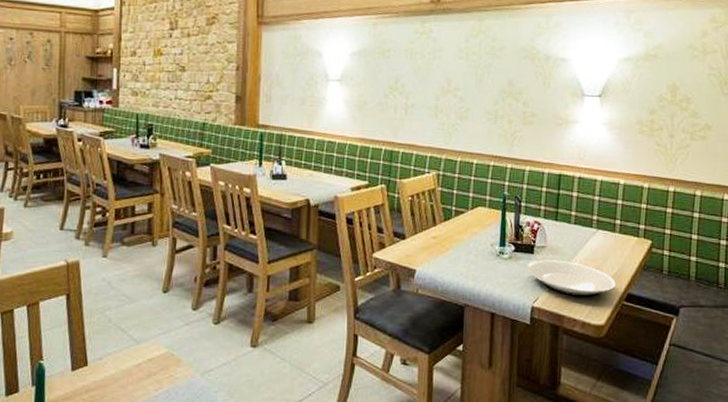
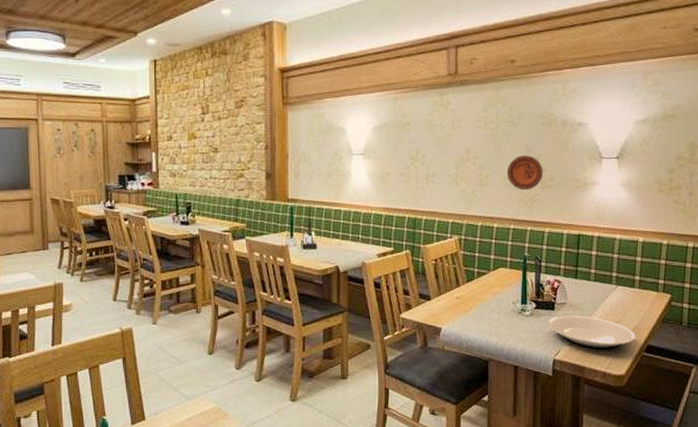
decorative plate: none [487,89,525,126] -> present [506,155,543,190]

